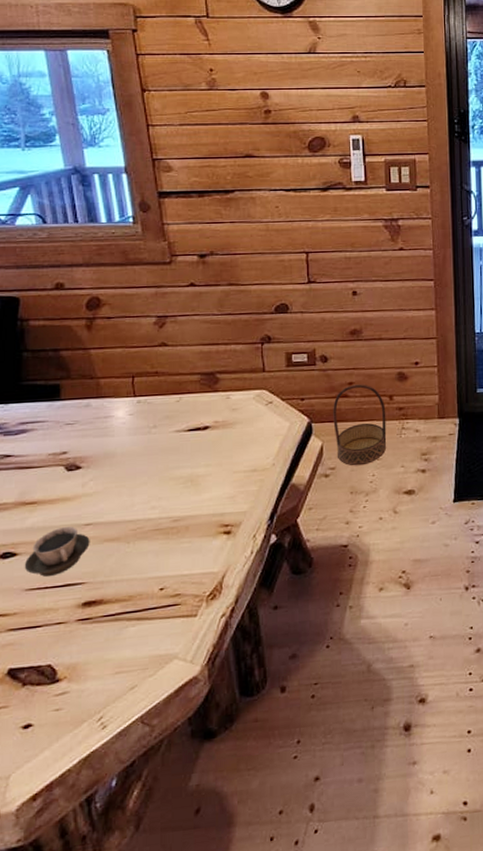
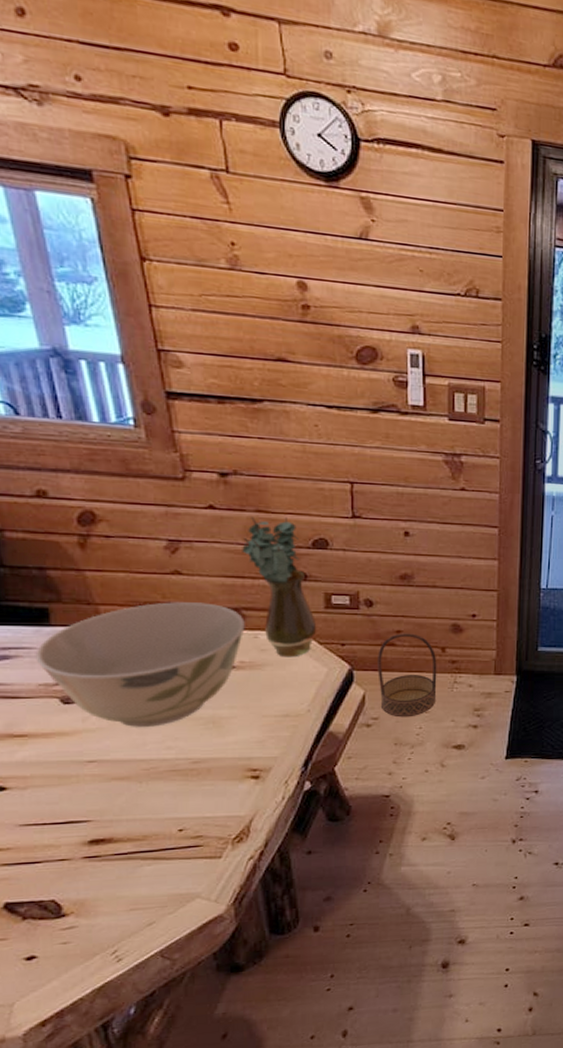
cup: present [24,527,90,577] -> none [16,763,95,813]
bowl: none [47,369,219,489] -> present [35,602,245,727]
vase: none [217,288,280,415] -> present [242,517,317,658]

